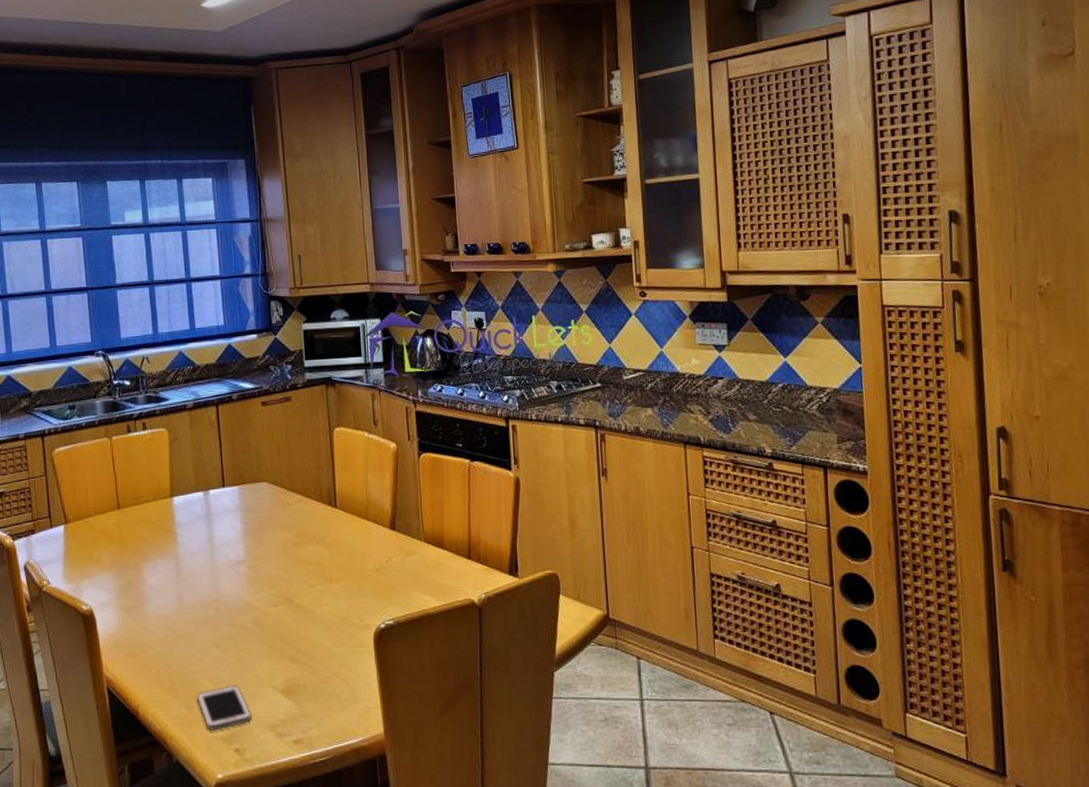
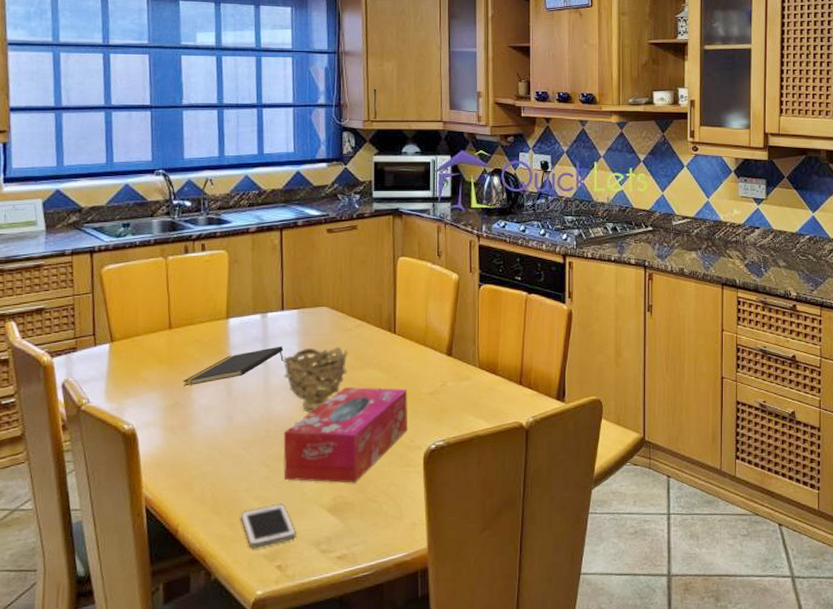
notepad: none [133,523,228,567] -> present [182,346,284,387]
decorative bowl: none [227,523,291,591] -> present [282,347,348,412]
tissue box: none [232,564,355,664] -> present [283,387,408,483]

